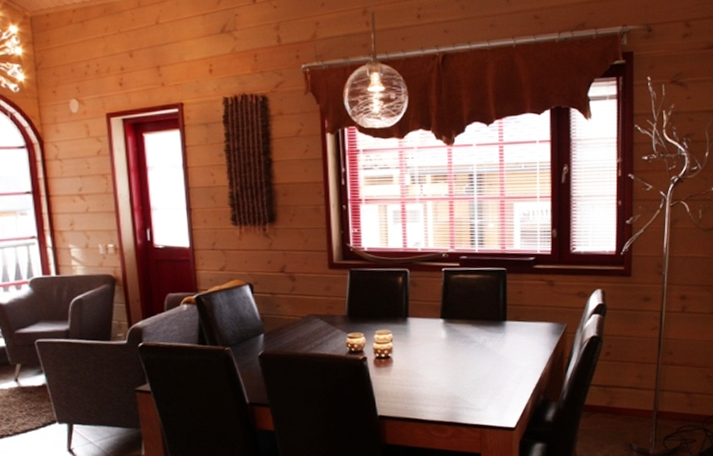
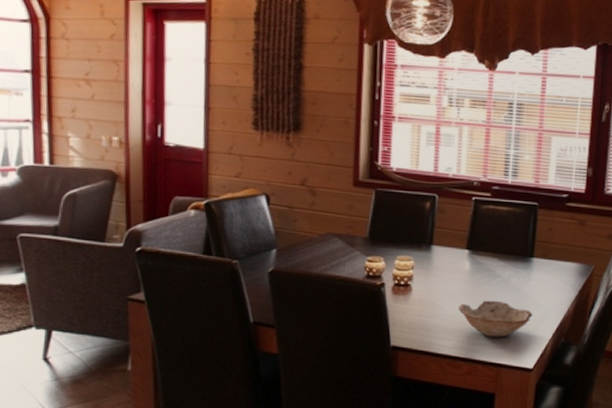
bowl: none [438,365,511,400] -> present [458,300,533,337]

